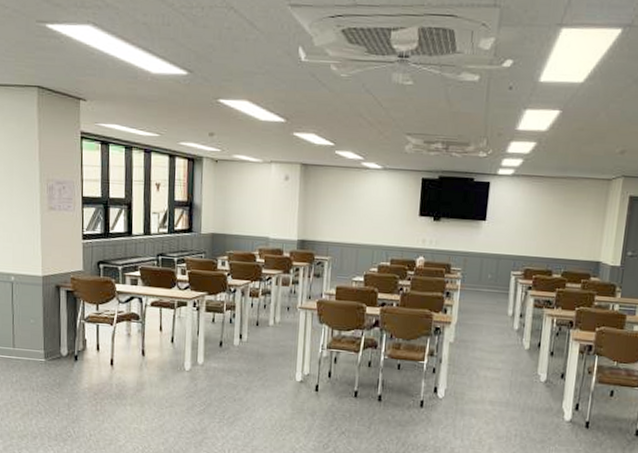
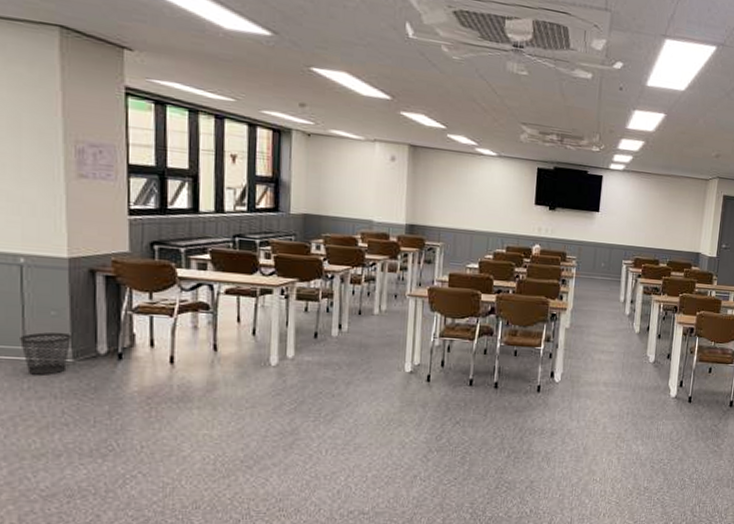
wastebasket: none [11,336,44,372] -> present [20,332,71,375]

